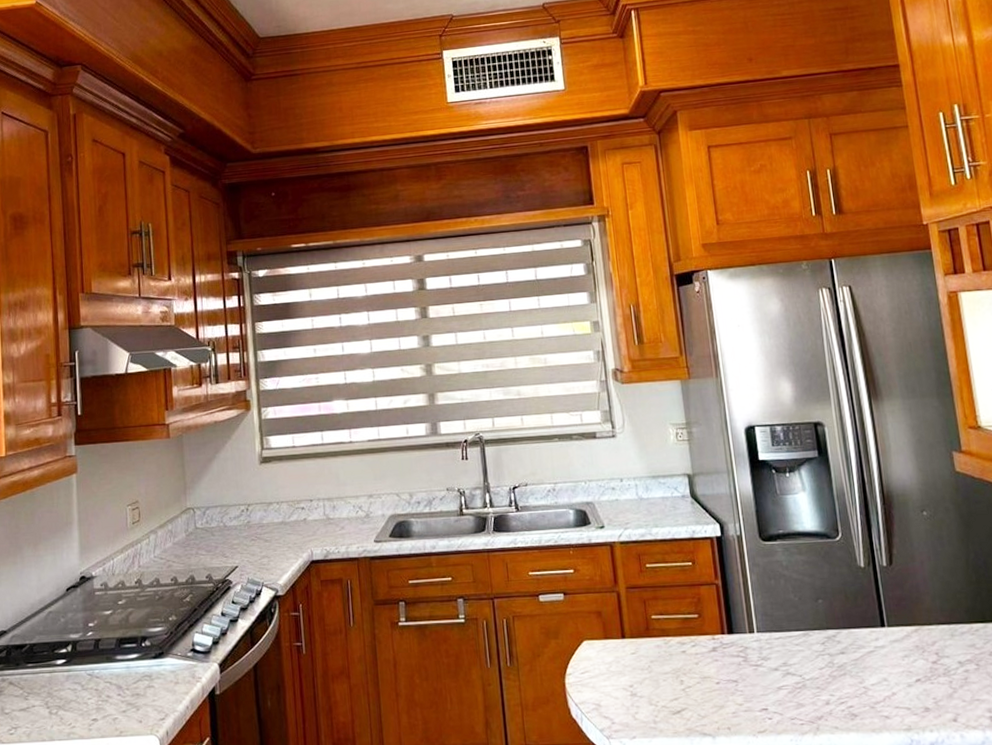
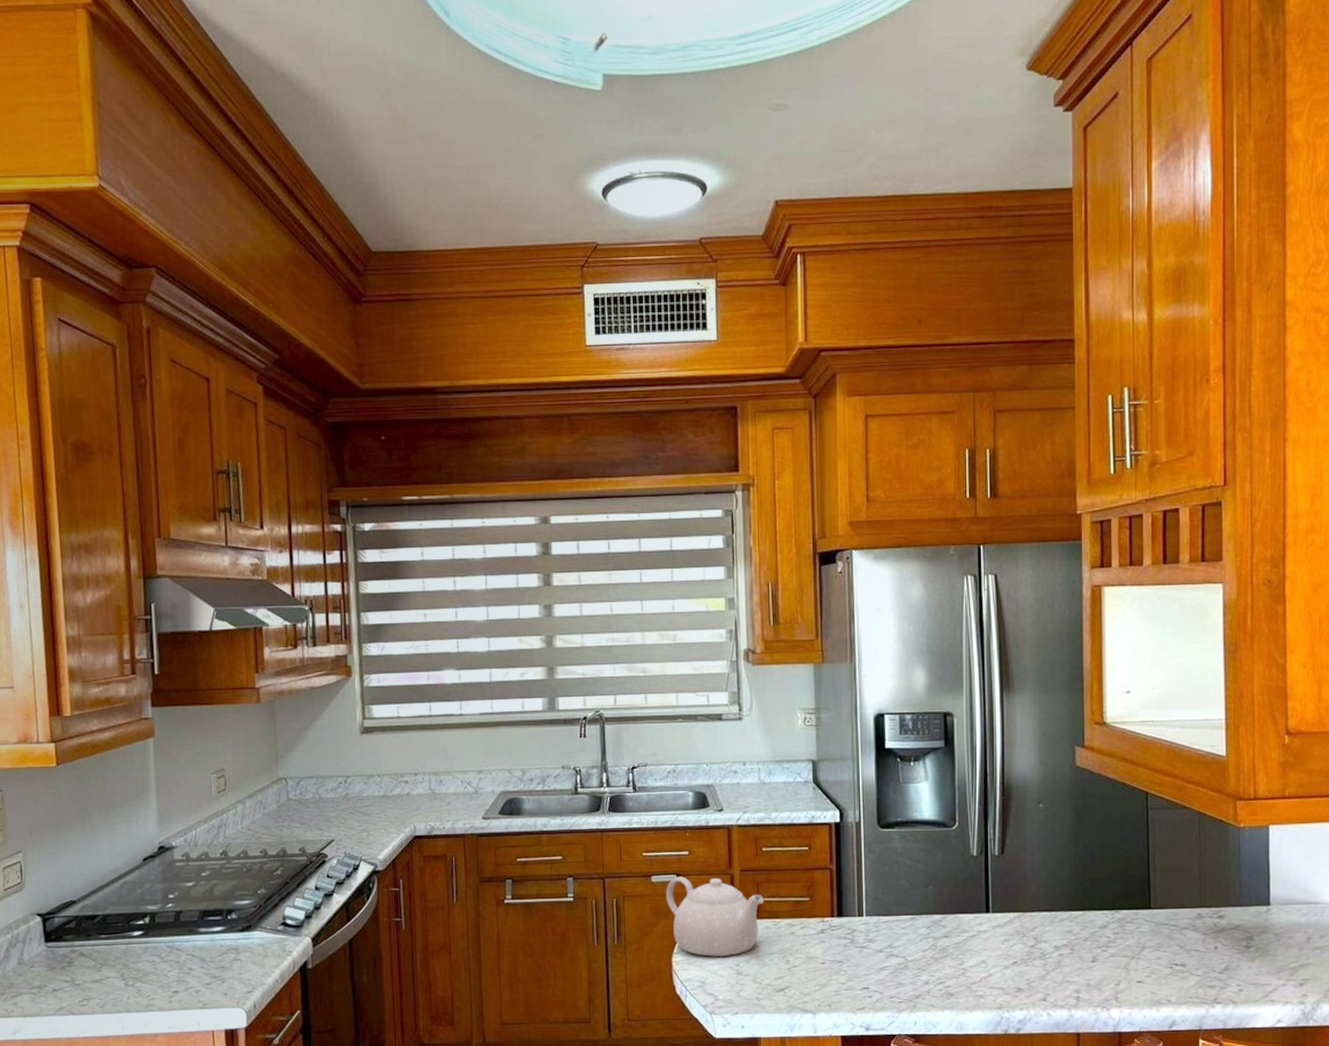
teapot: none [554,595,653,678] -> present [666,876,765,957]

